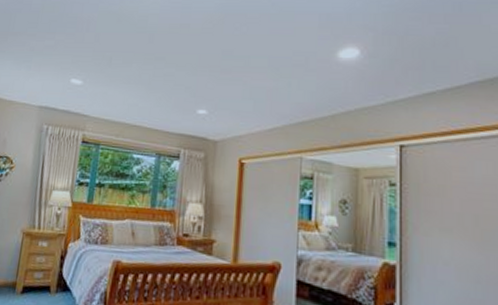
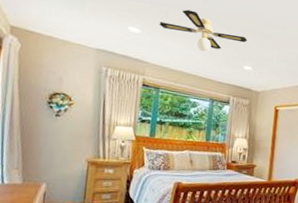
ceiling fan: none [101,52,201,97] -> present [159,9,247,52]

